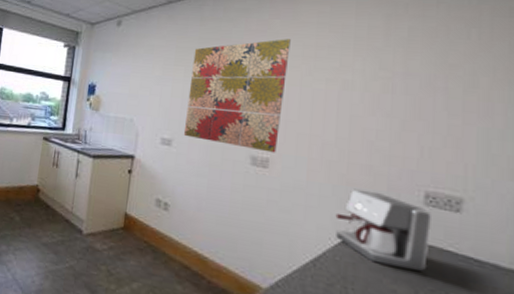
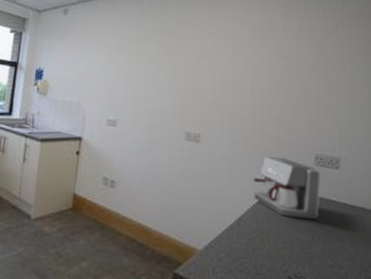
wall art: present [183,39,291,153] -> none [127,31,214,129]

